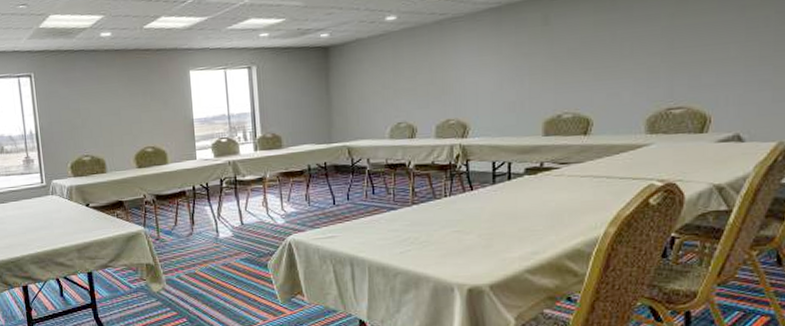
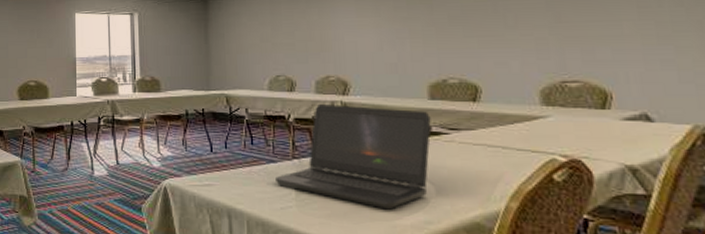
laptop computer: none [396,147,544,245] -> present [275,103,431,210]

